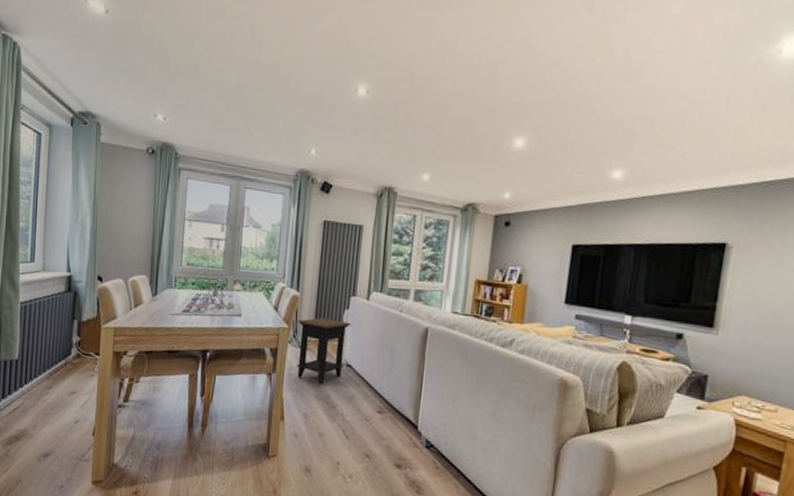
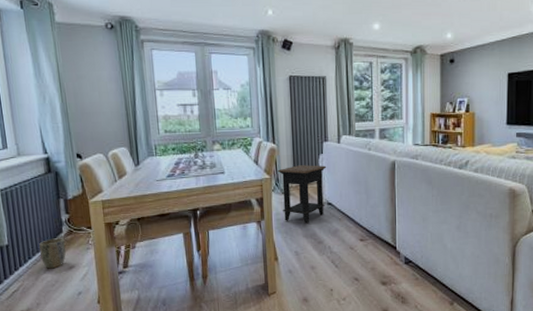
plant pot: none [46,359,71,391] -> present [39,238,66,269]

